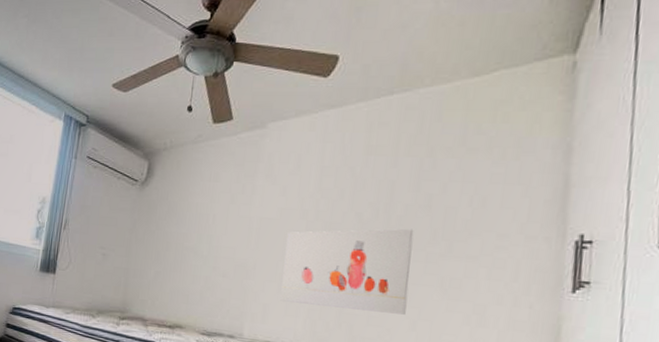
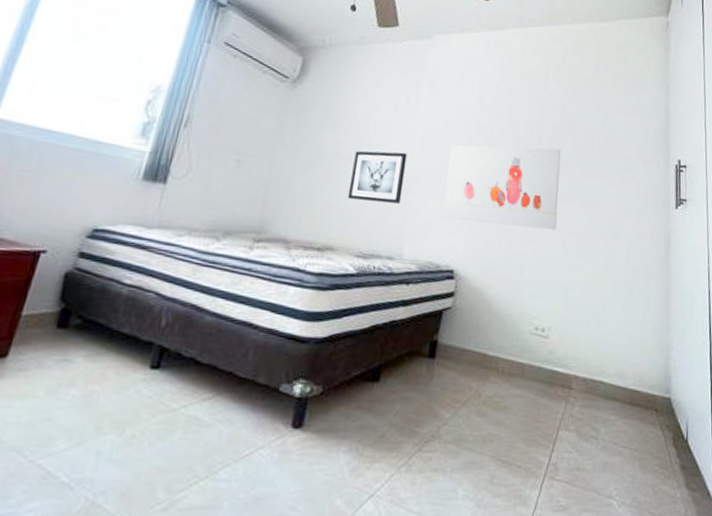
wall art: none [192,241,245,288] -> present [347,150,408,204]

